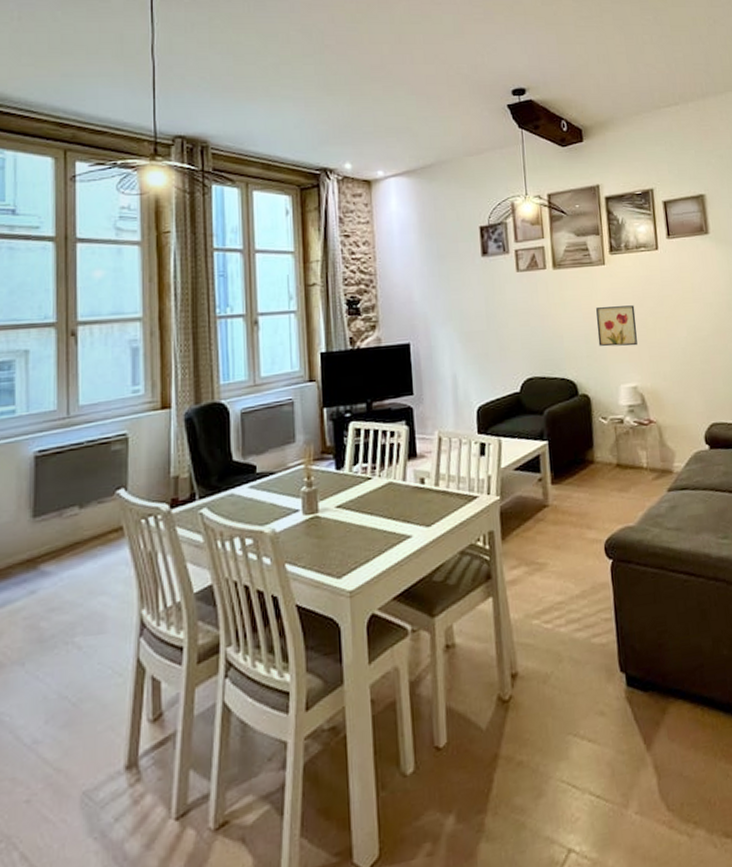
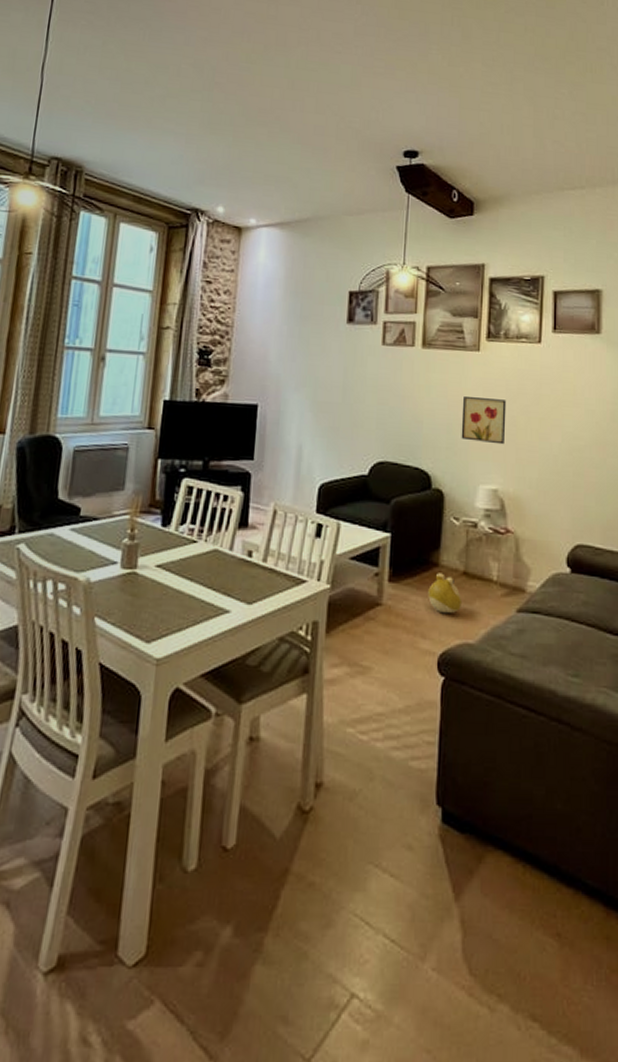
plush toy: none [588,468,620,504] -> present [428,573,463,614]

